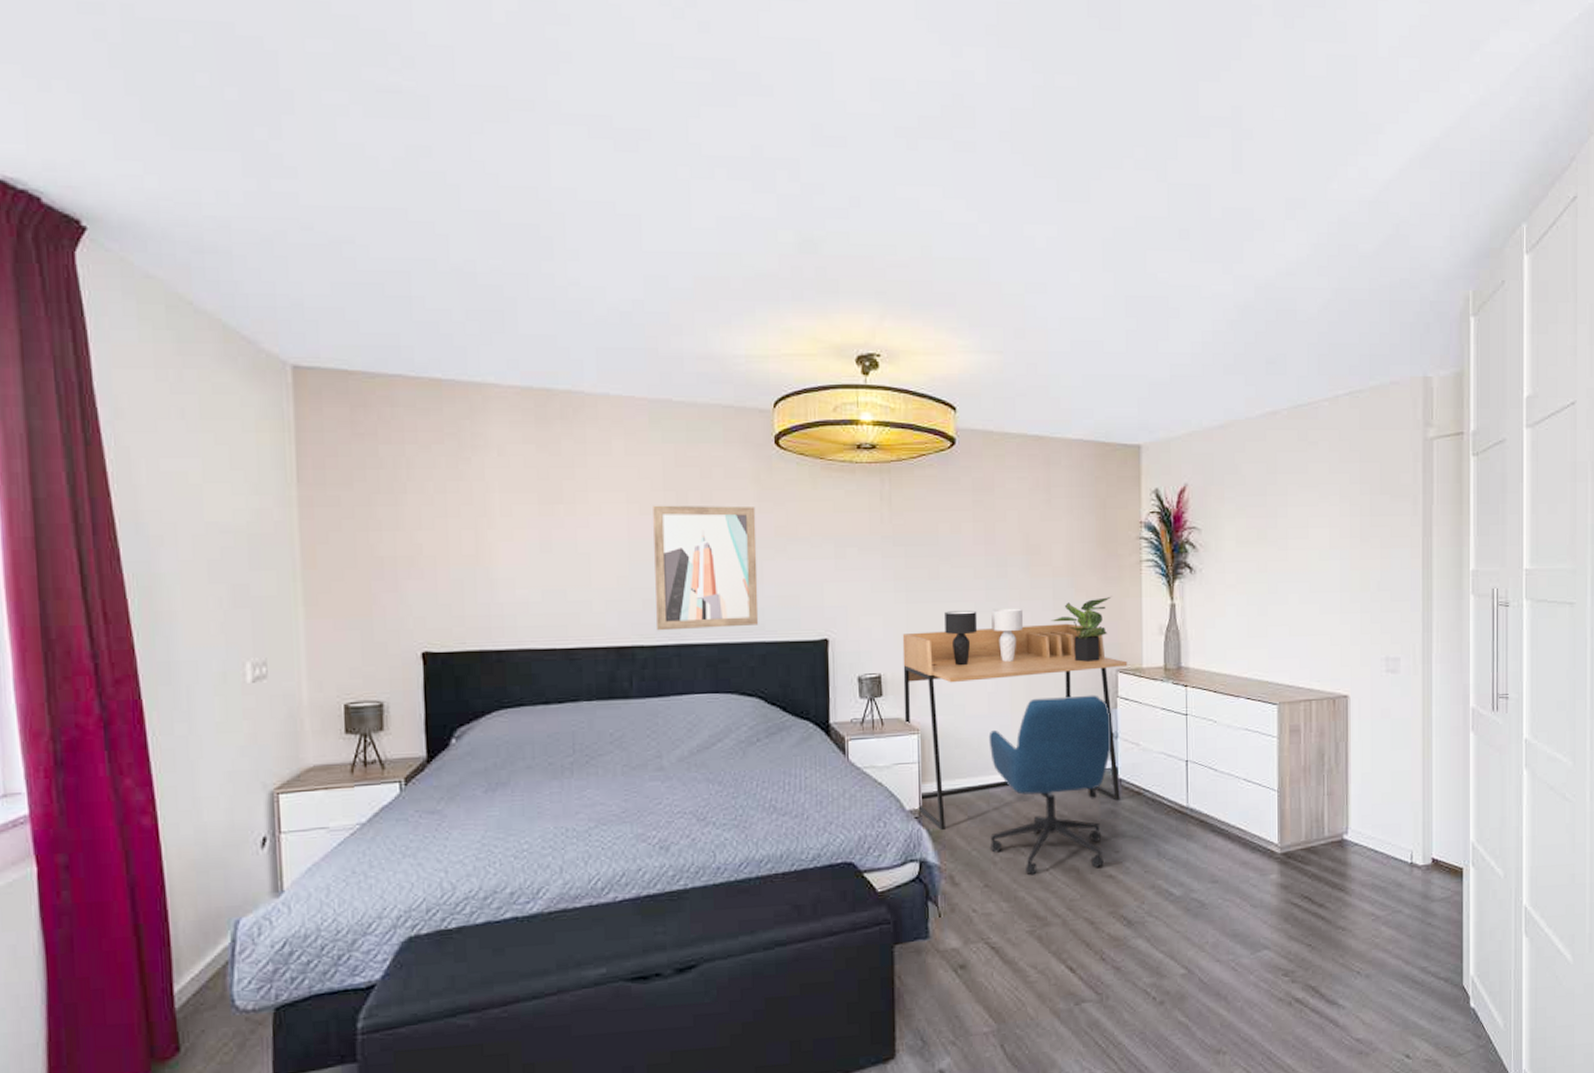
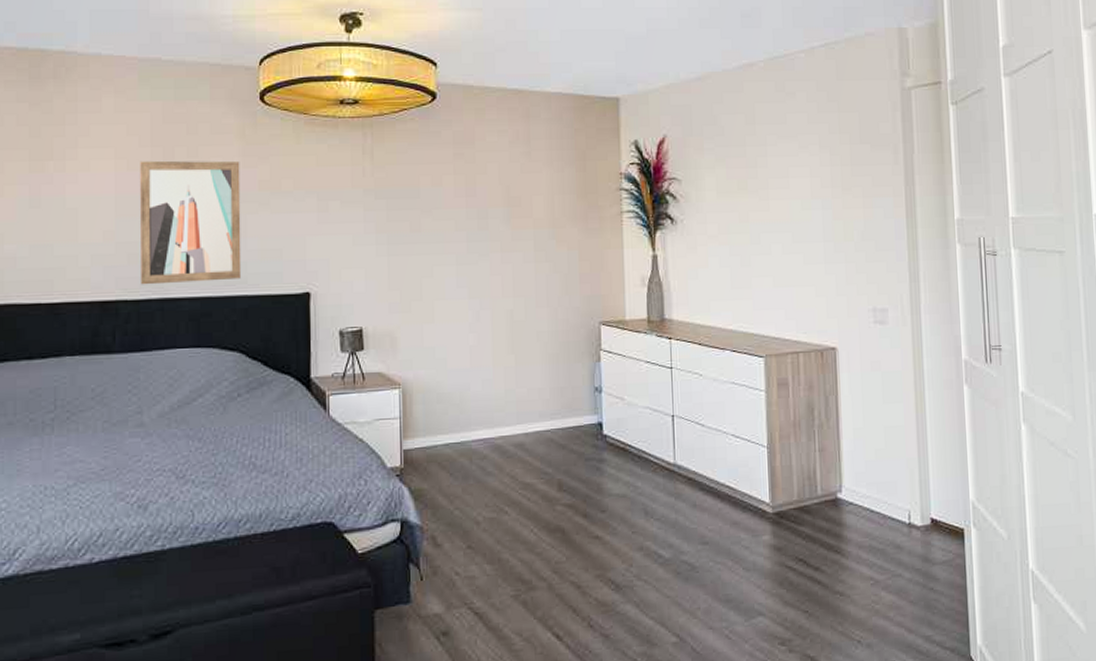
desk: present [902,623,1128,831] -> none [384,275,611,489]
table lamp: present [945,608,1023,666] -> none [426,260,504,319]
office chair: present [988,695,1111,875] -> none [470,348,595,536]
potted plant: present [1050,596,1112,662] -> none [532,247,593,314]

